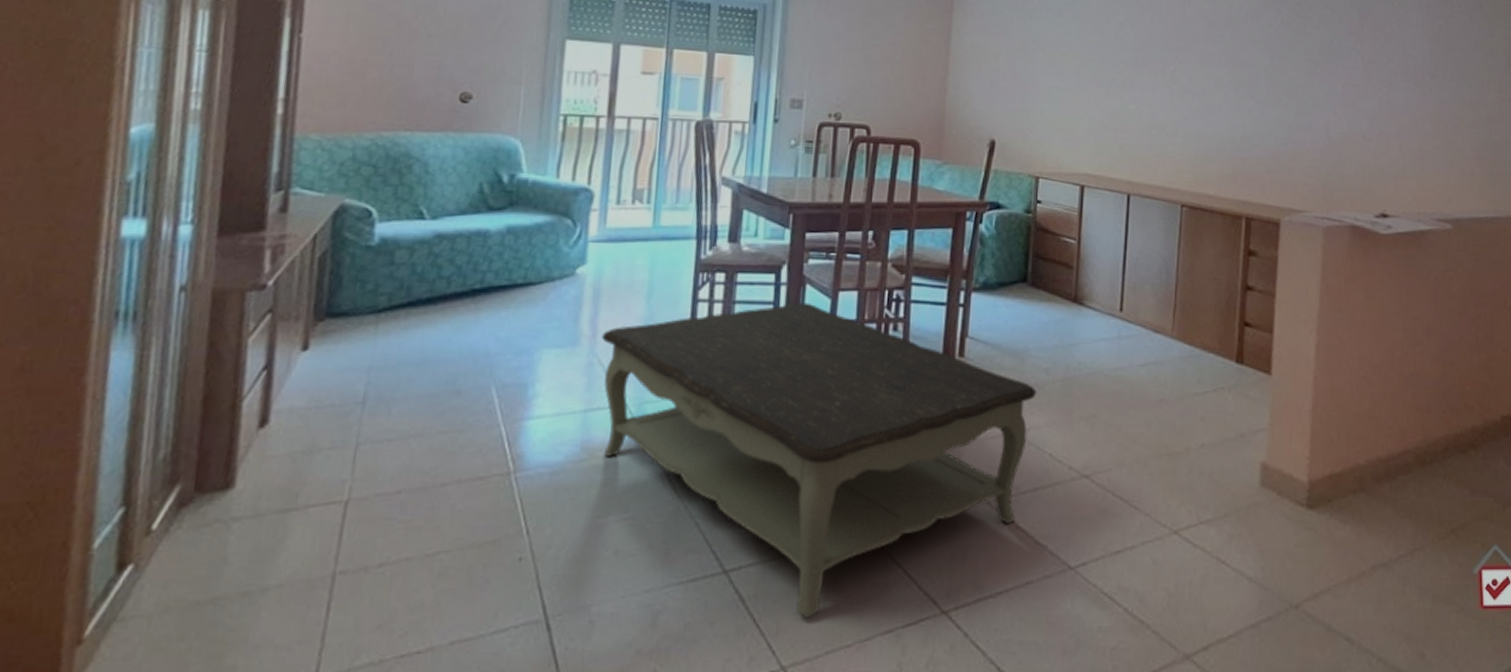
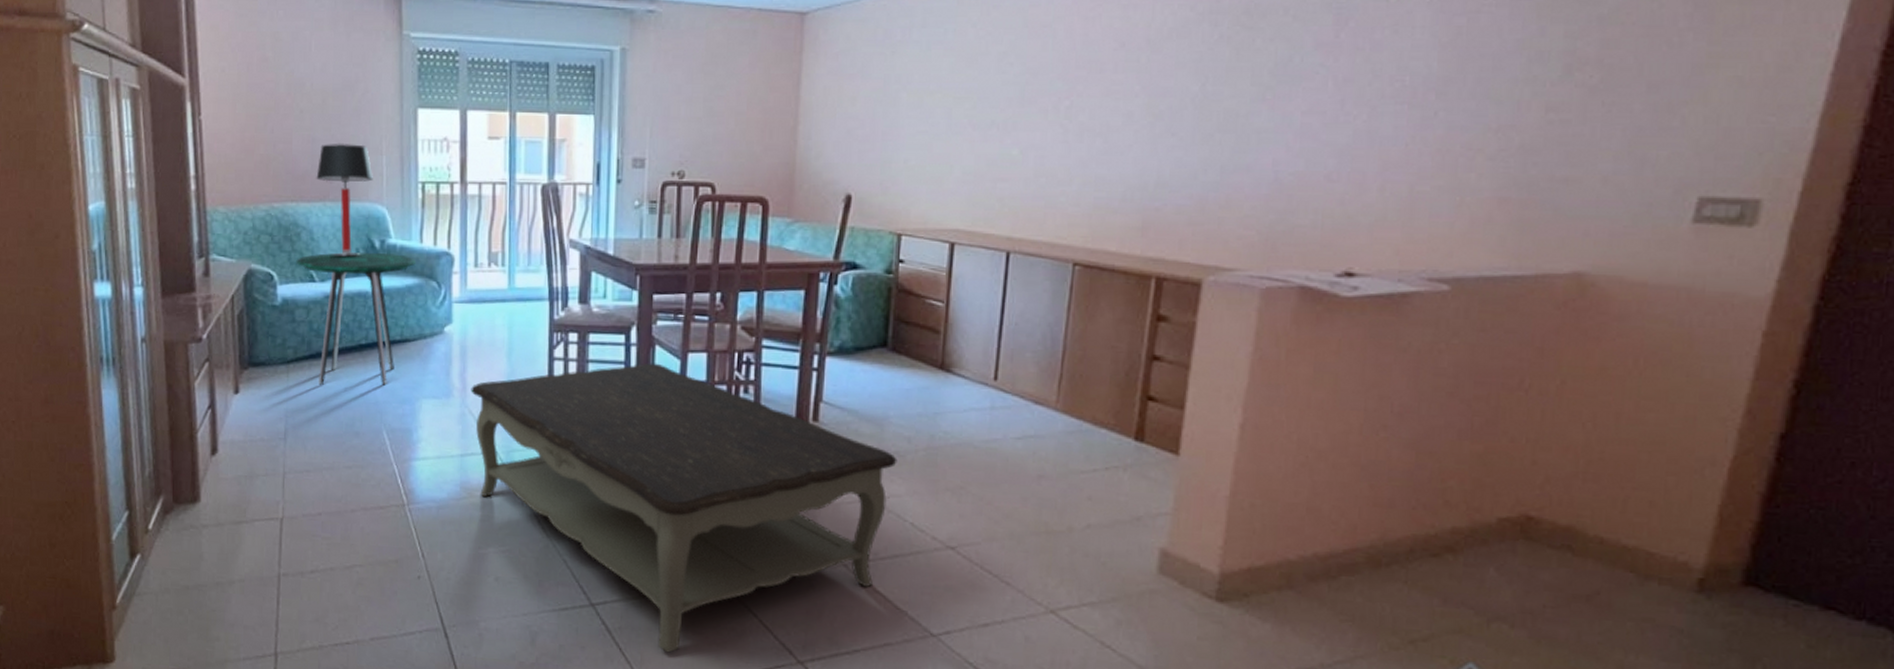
side table: none [403,187,549,336] -> present [296,253,416,385]
table lamp: none [439,70,508,191] -> present [316,143,373,256]

